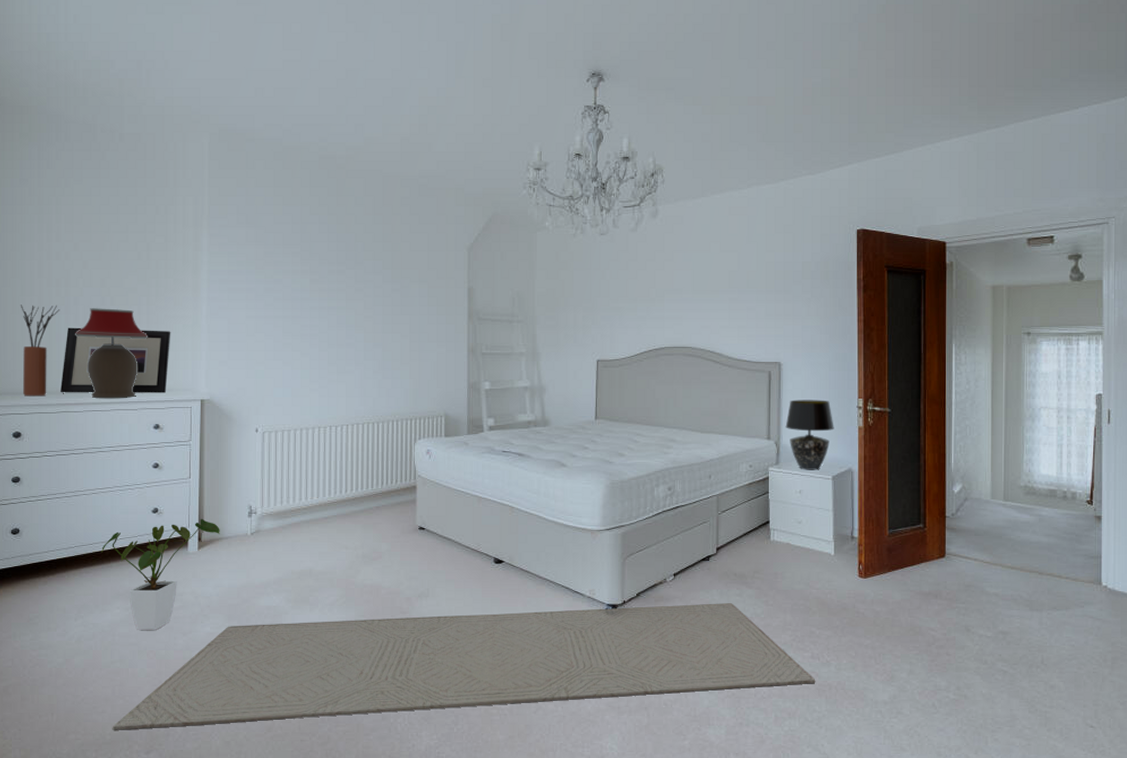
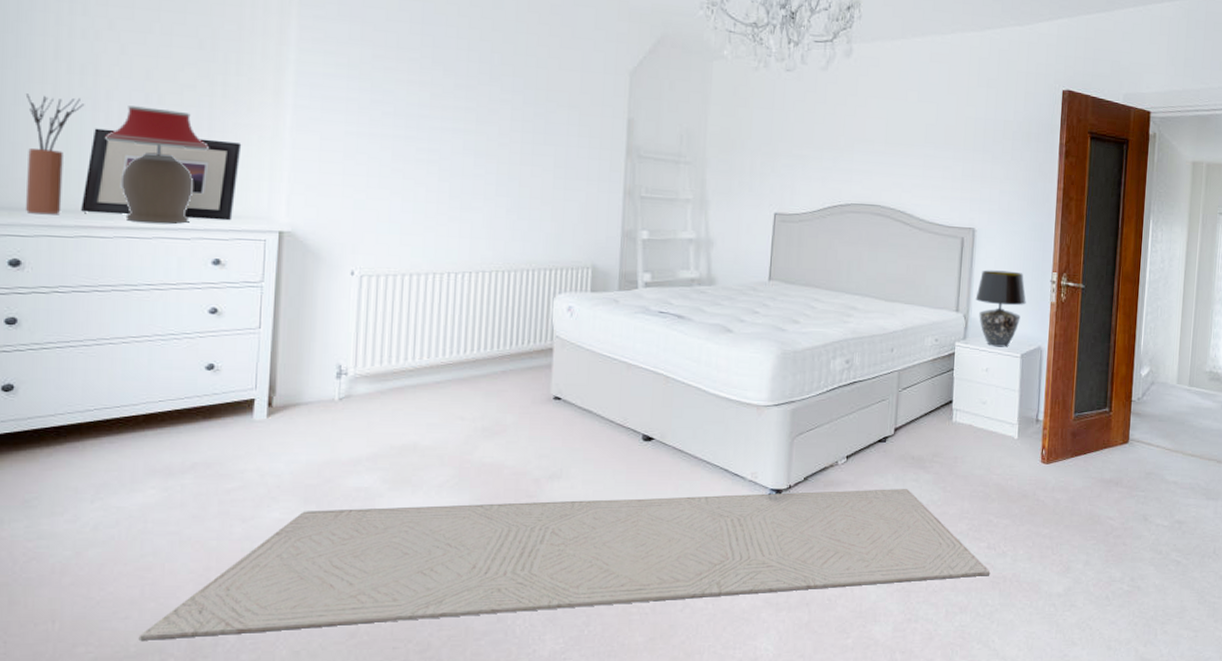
house plant: present [101,518,220,631] -> none [132,378,298,517]

